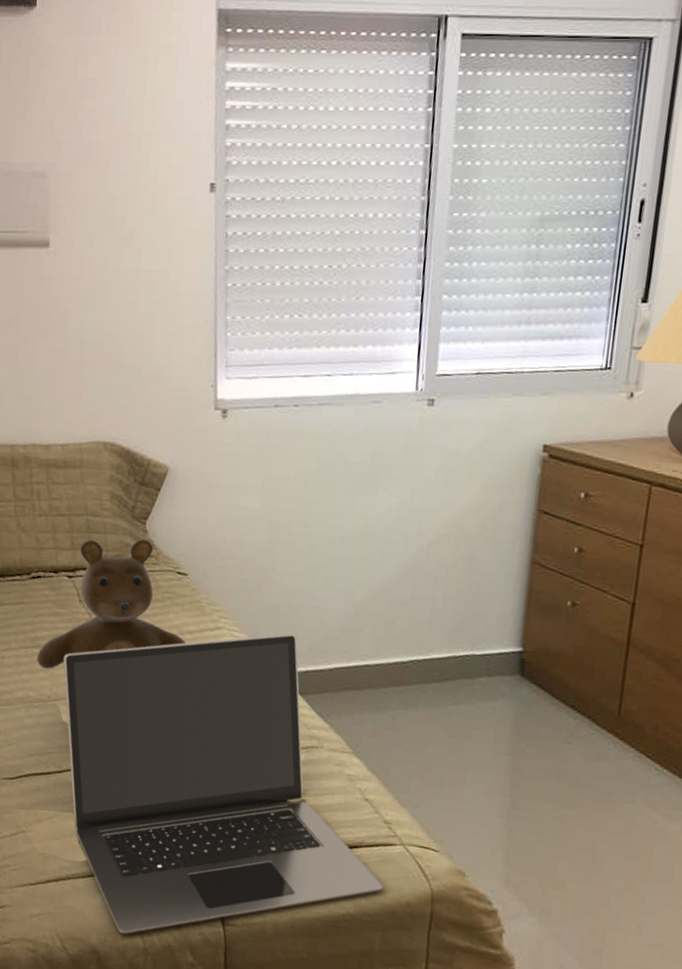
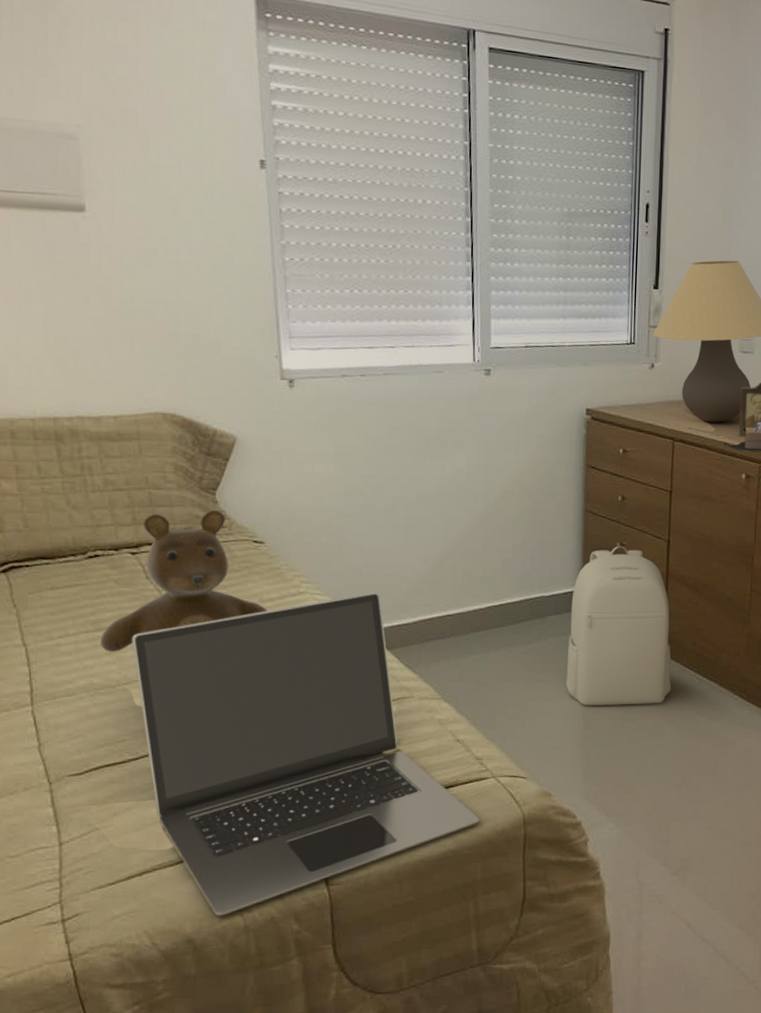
backpack: none [492,605,628,792] -> present [566,546,672,705]

